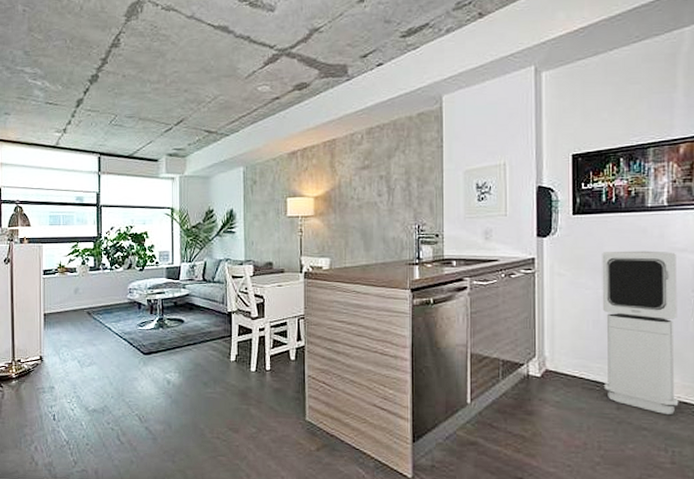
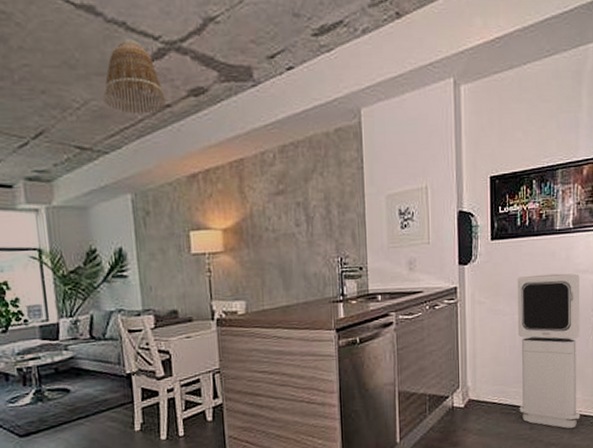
lamp shade: none [228,49,276,105] -> present [102,39,167,114]

